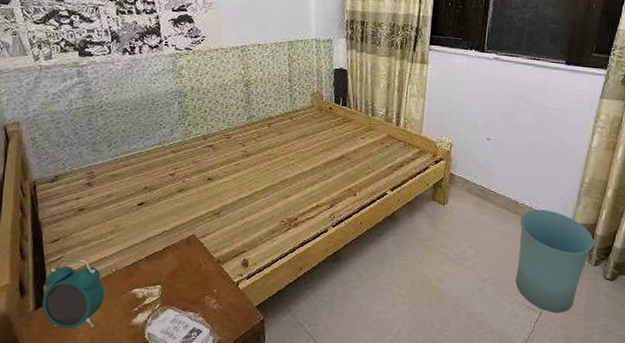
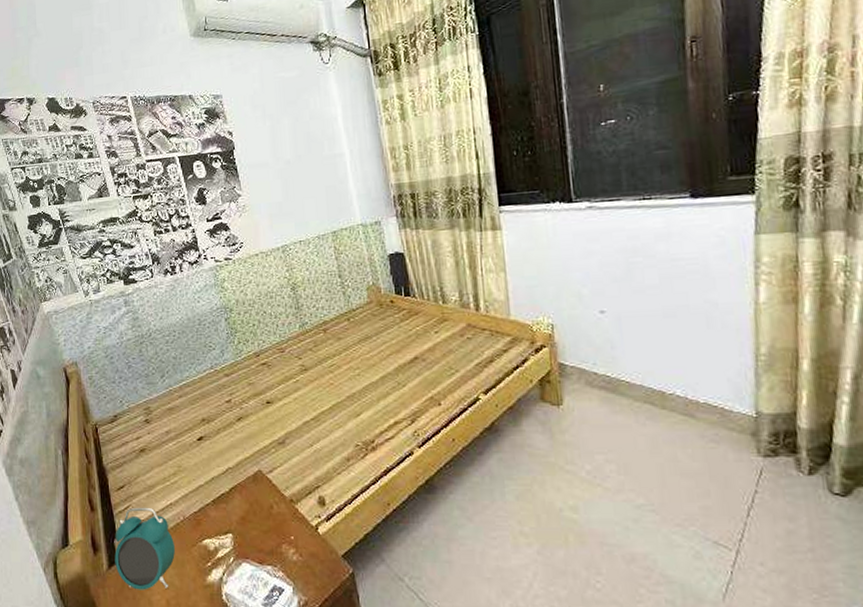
waste bin: present [515,209,595,313] -> none [673,399,801,550]

